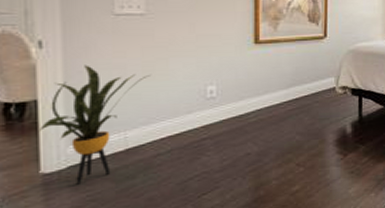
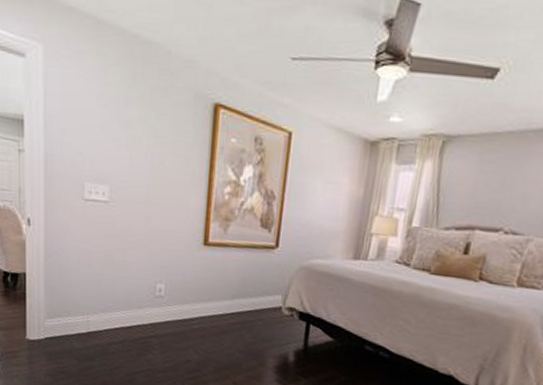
house plant: present [40,65,150,185] -> none [27,246,110,356]

